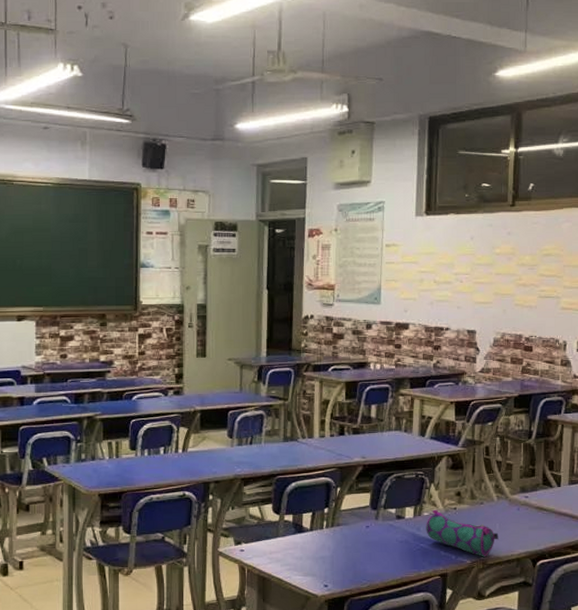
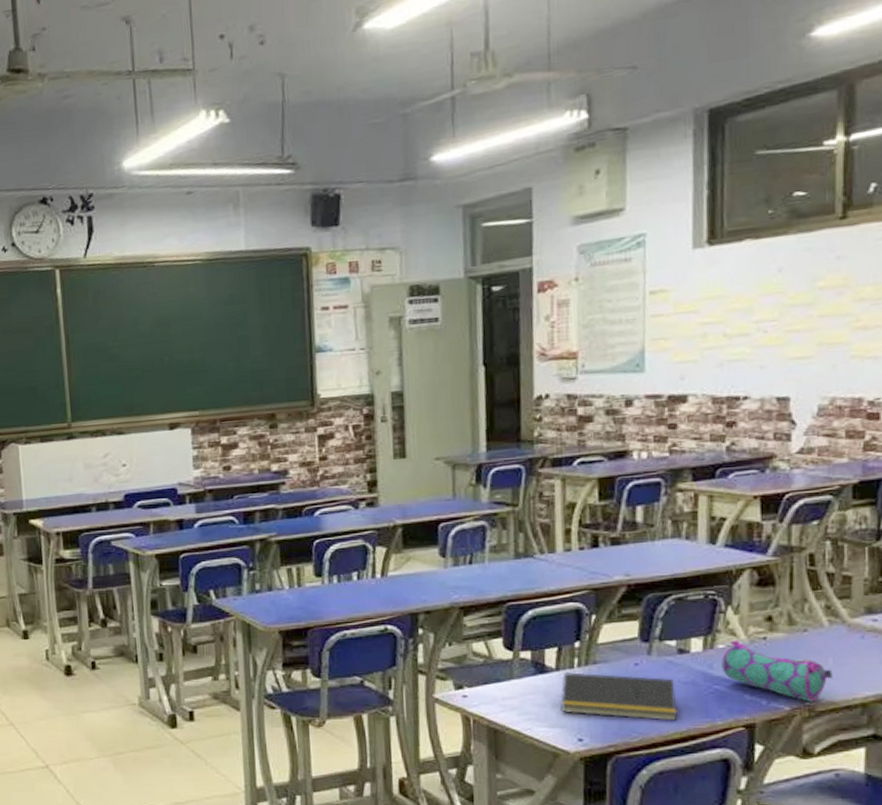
notepad: none [313,532,395,571] -> present [560,672,678,721]

